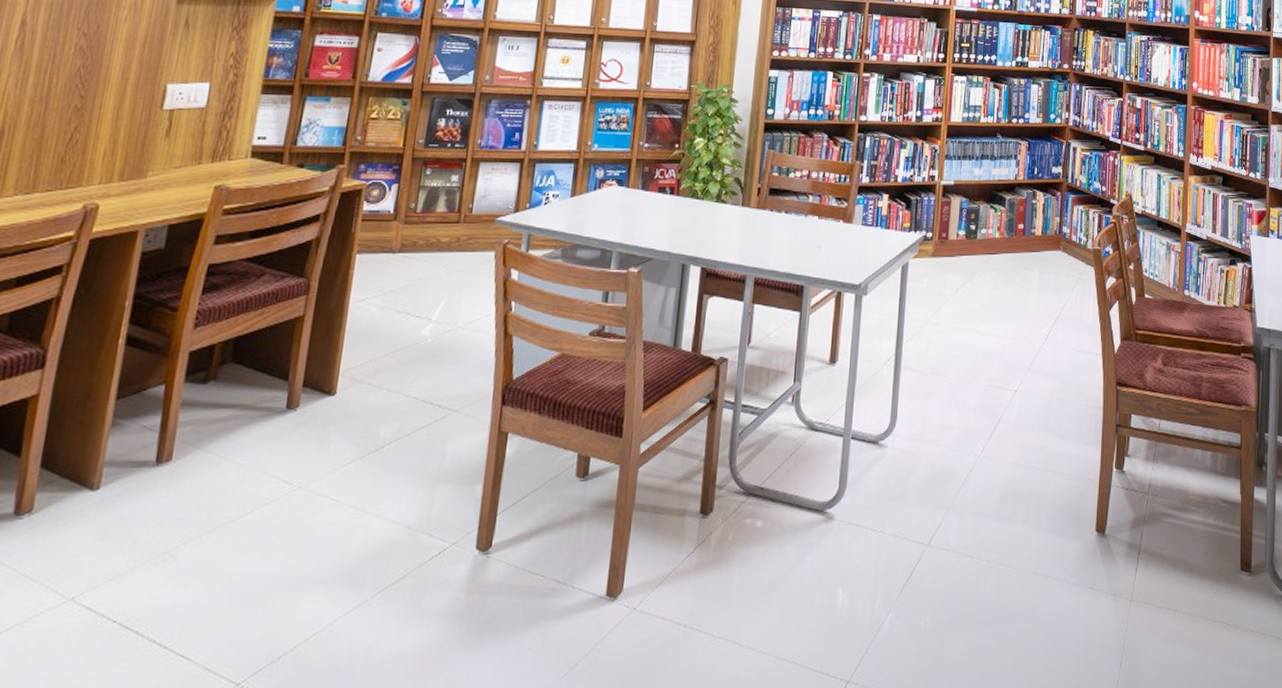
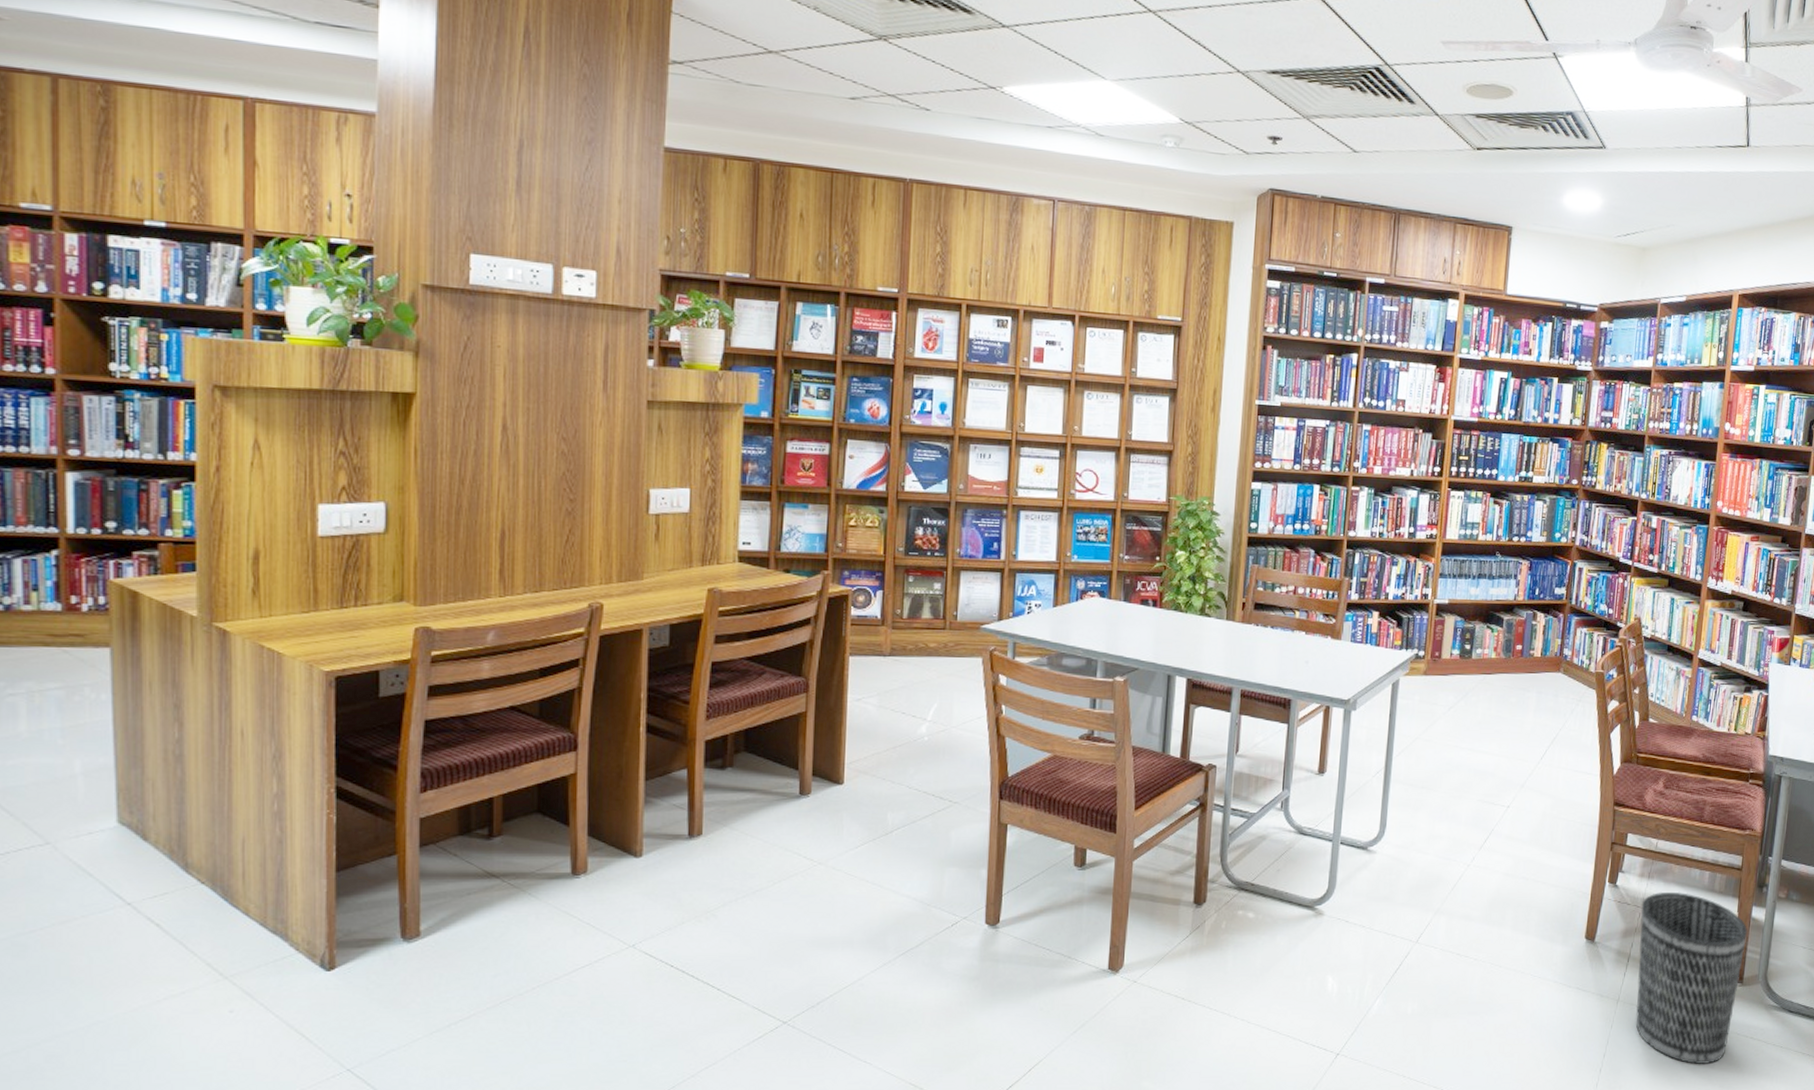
wastebasket: none [1148,475,1251,668] -> present [1635,891,1748,1064]

